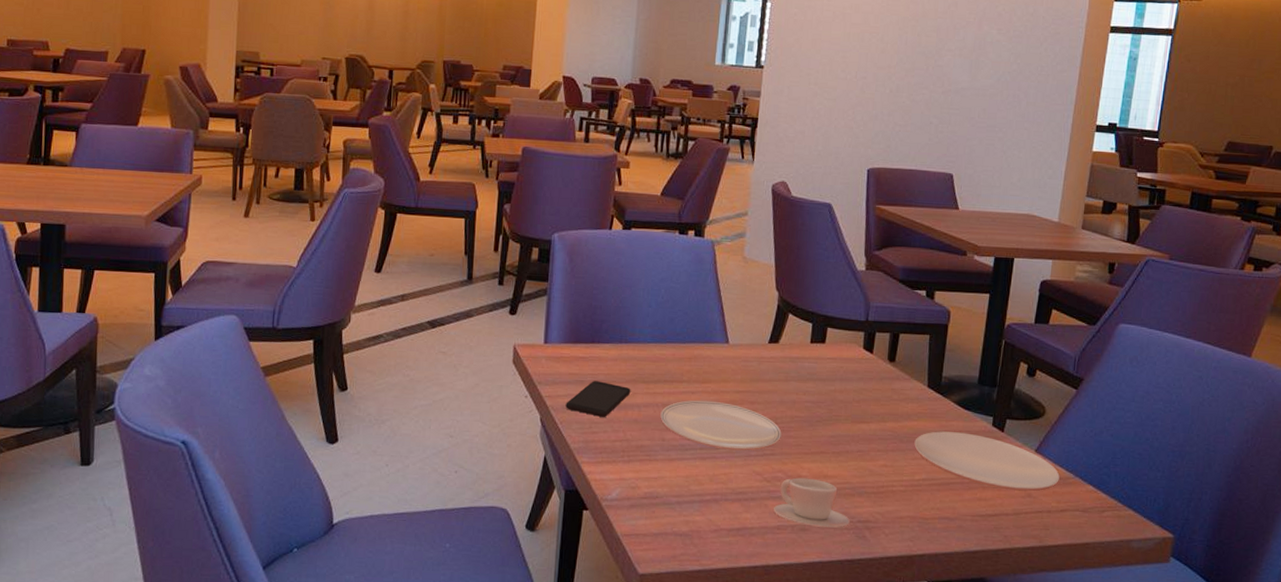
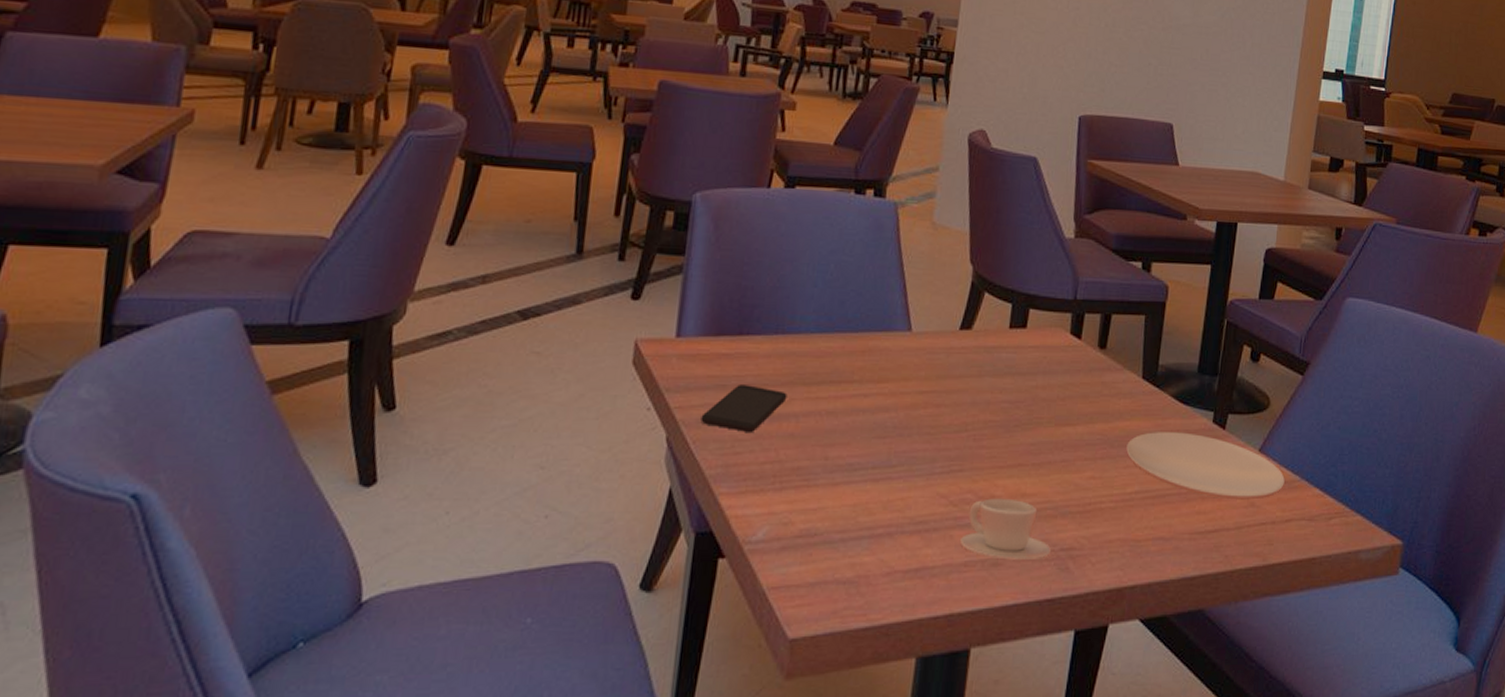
plate: present [660,400,782,451] -> none [823,405,973,468]

